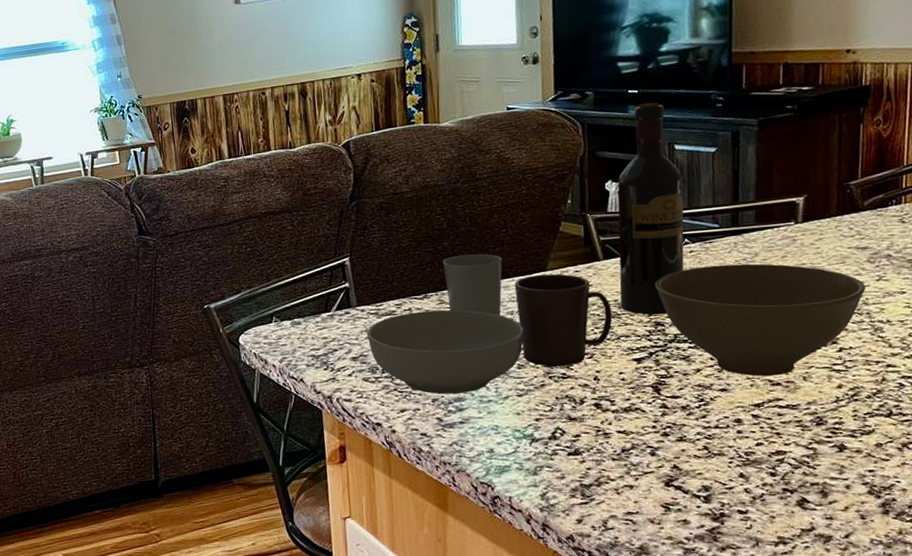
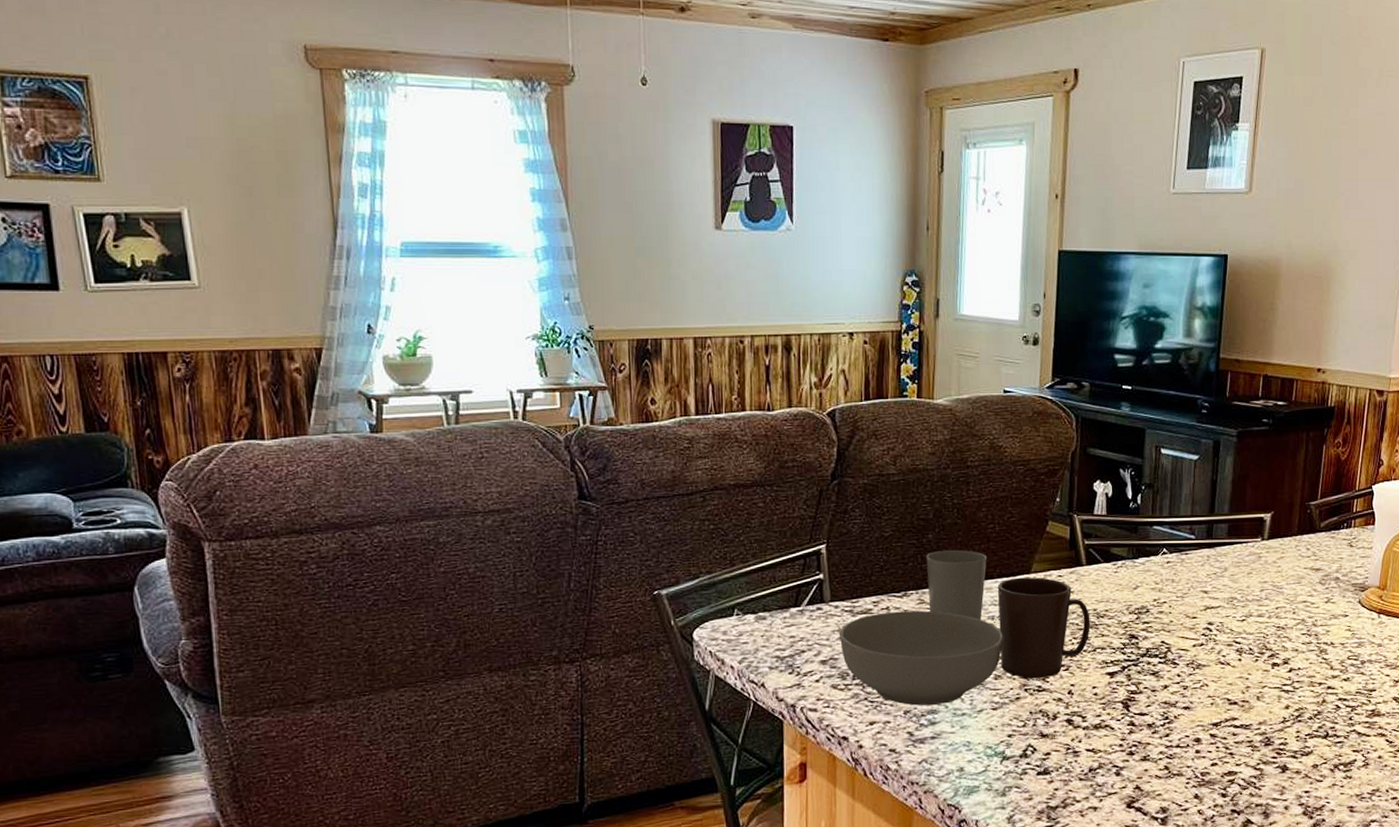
wine bottle: present [617,102,685,315] -> none [1098,401,1167,627]
bowl: present [655,263,866,377] -> none [1133,577,1316,695]

